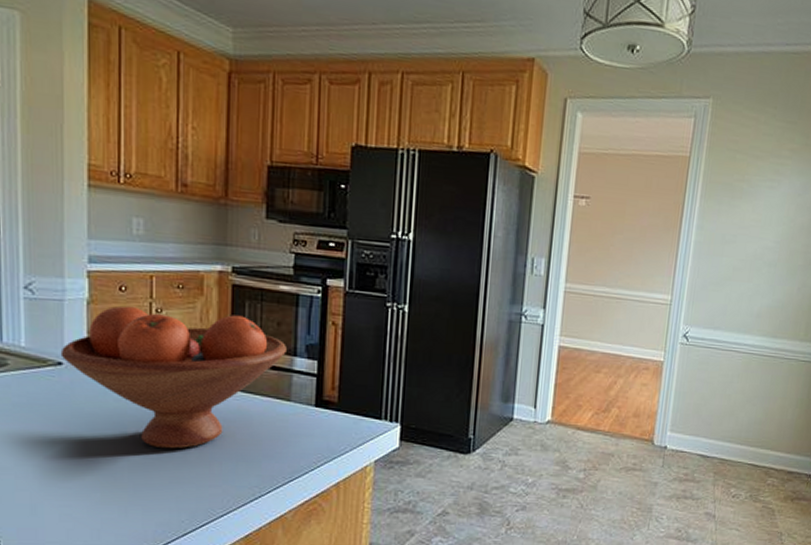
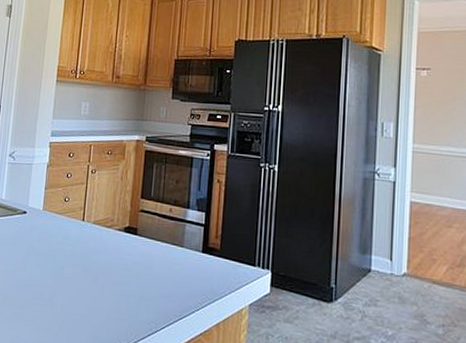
fruit bowl: present [60,305,286,449] -> none [26,168,182,285]

